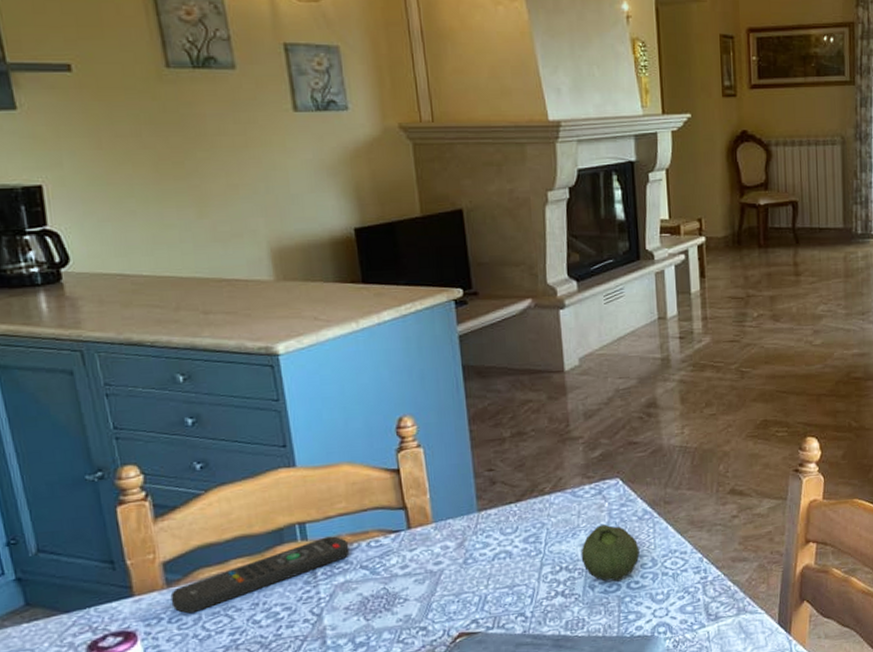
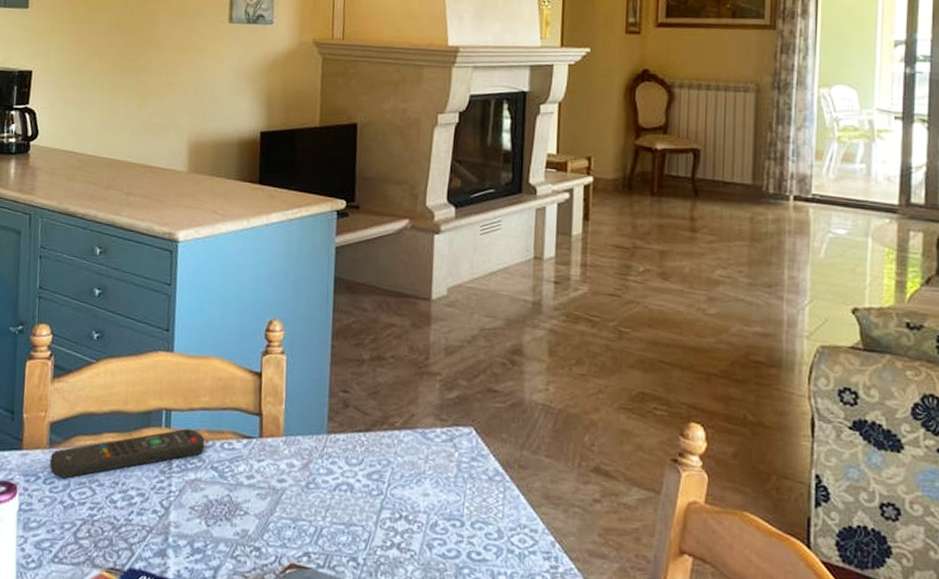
fruit: present [581,524,640,581] -> none [422,476,486,546]

